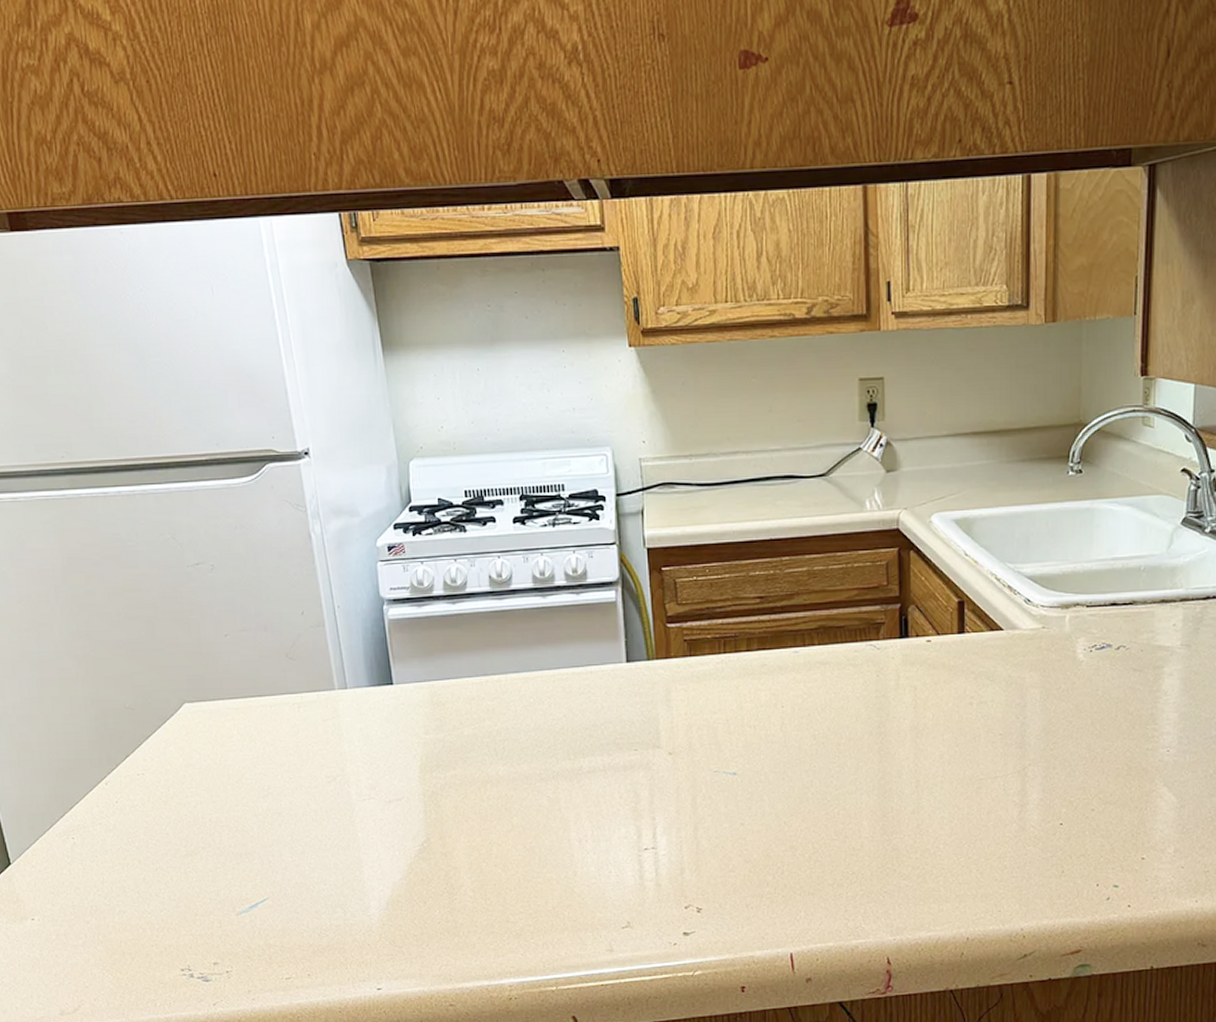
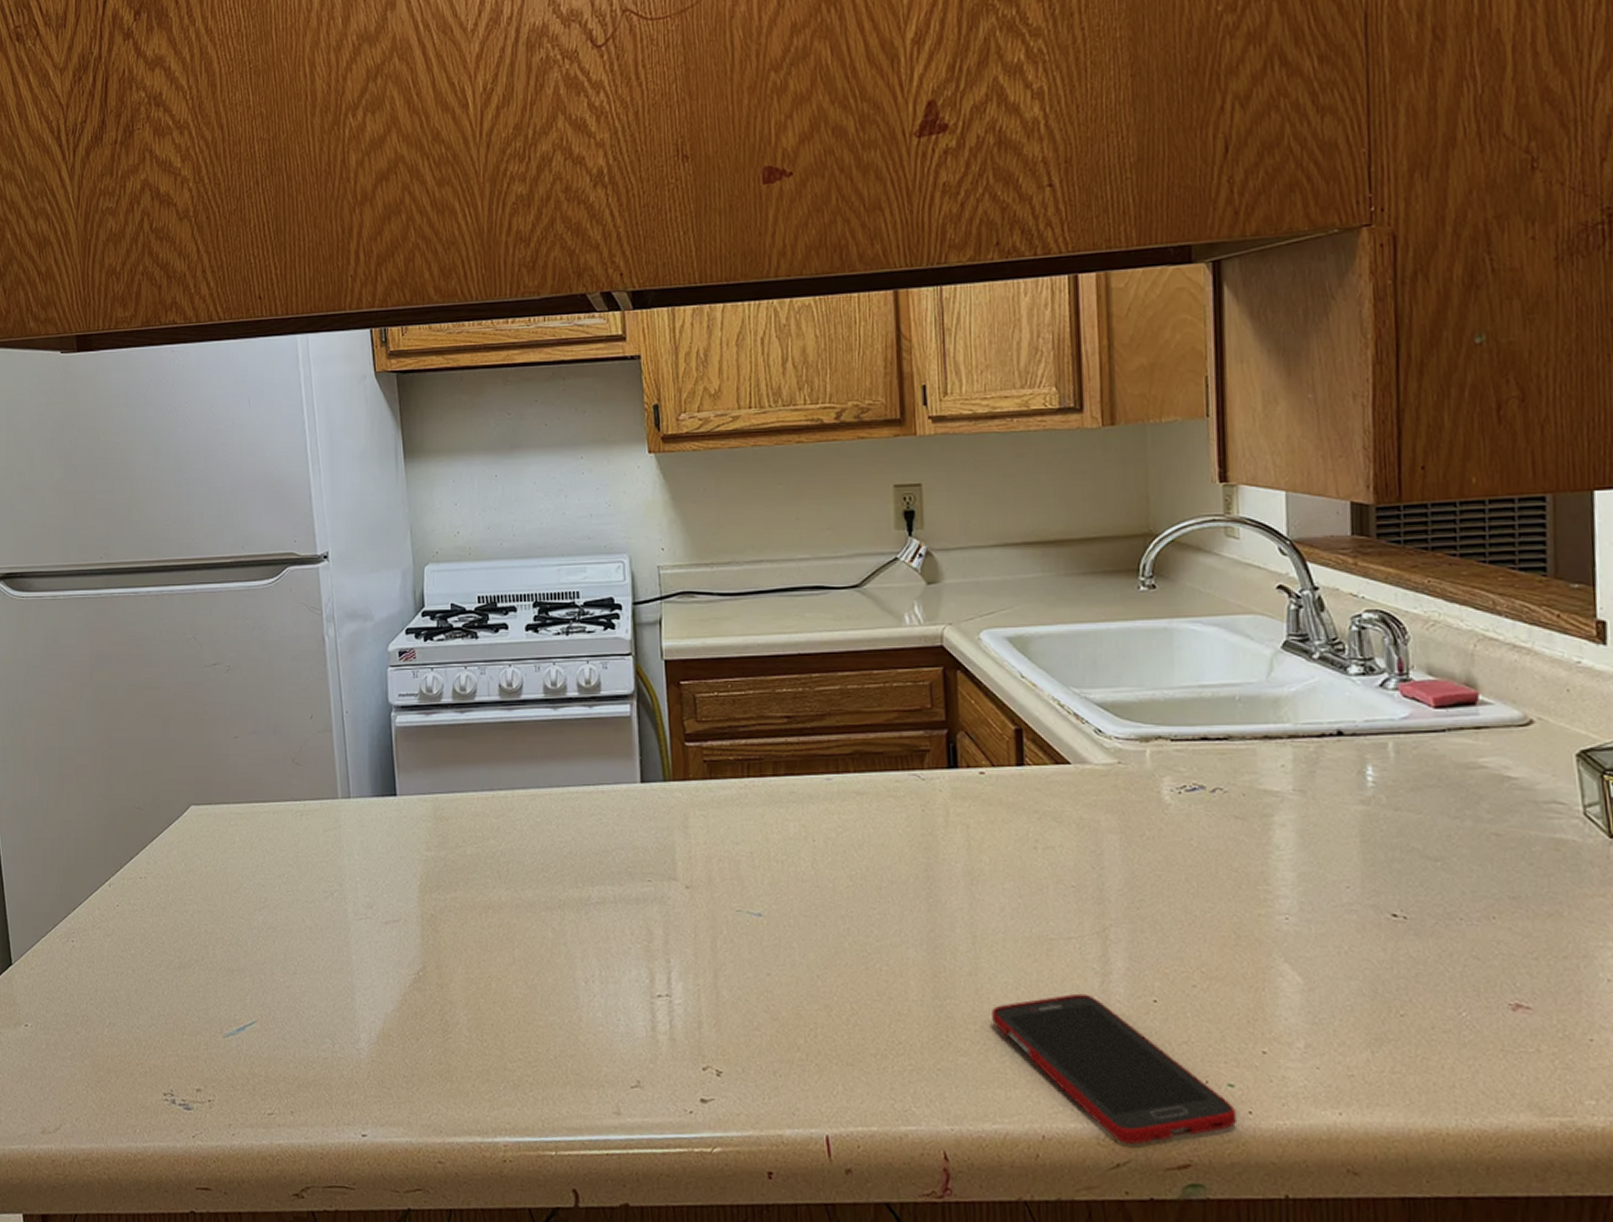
cell phone: none [930,822,1119,938] -> present [992,993,1238,1145]

